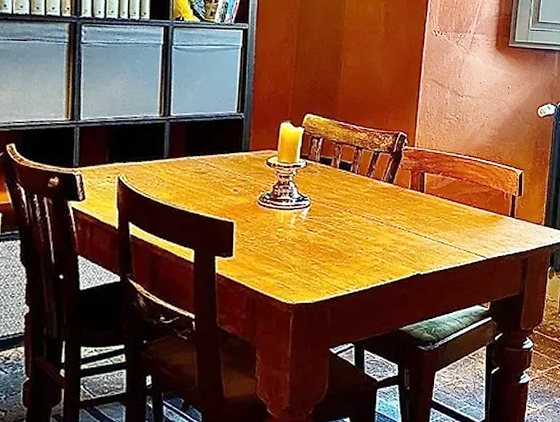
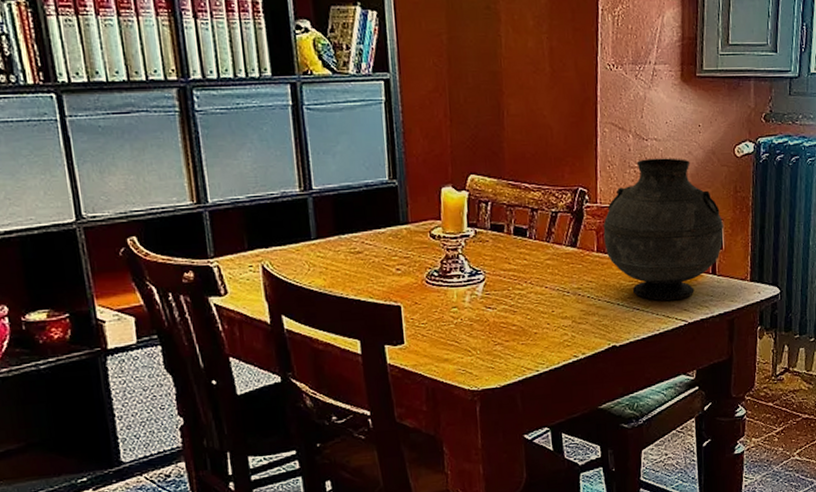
vase: none [417,112,525,237] -> present [603,158,724,301]

